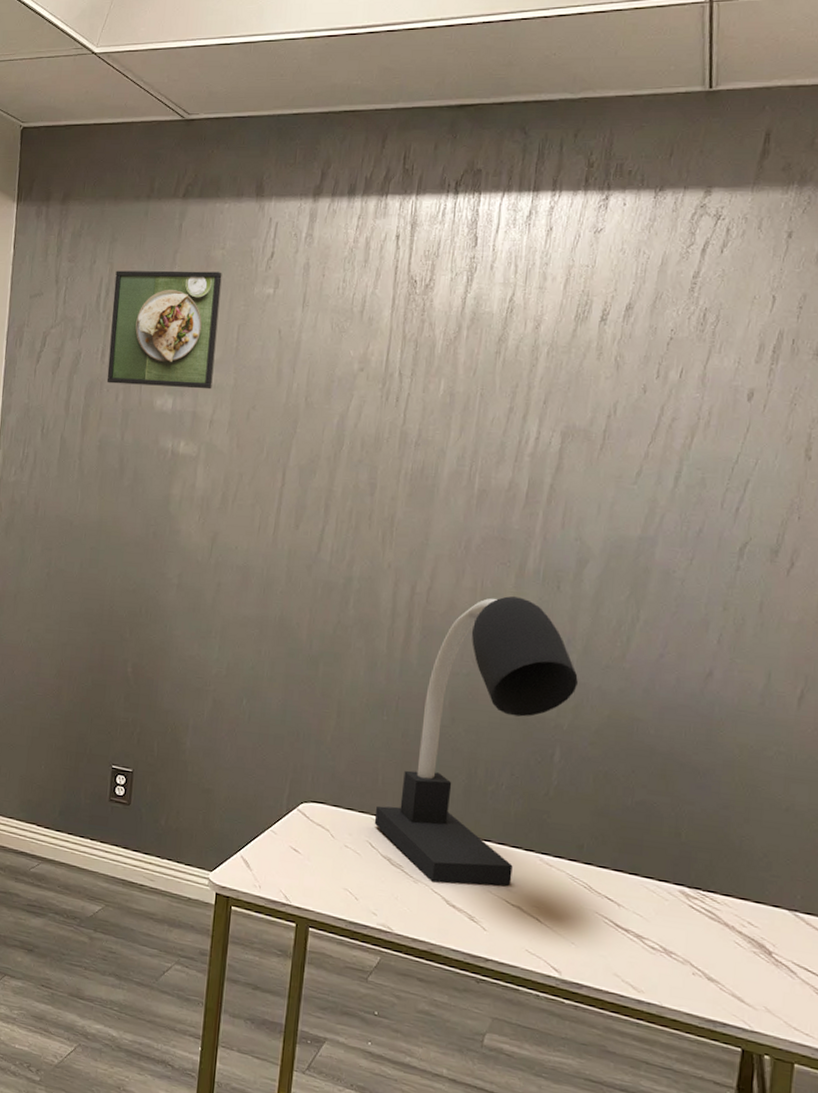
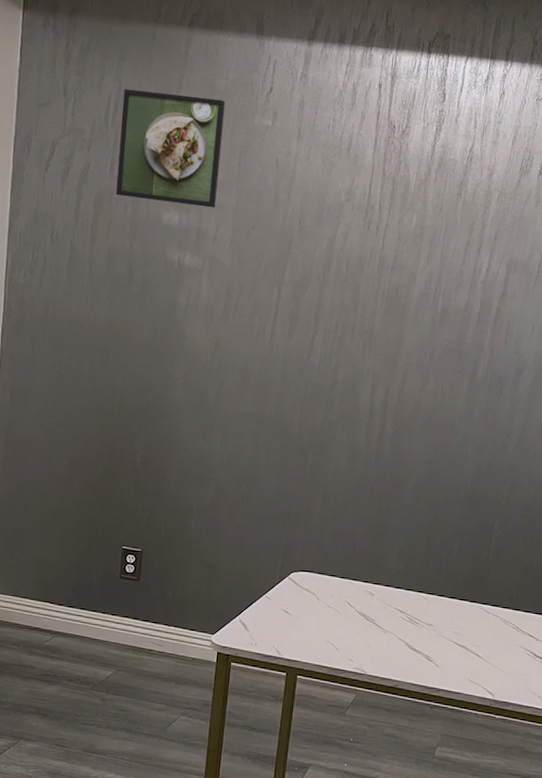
desk lamp: present [374,596,578,886] -> none [352,398,513,632]

